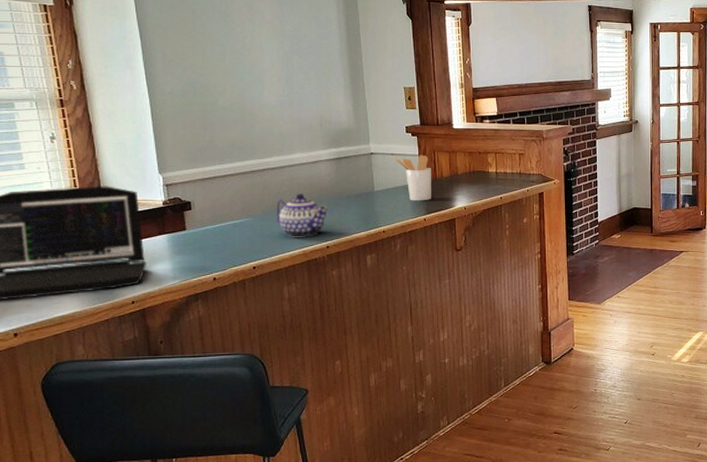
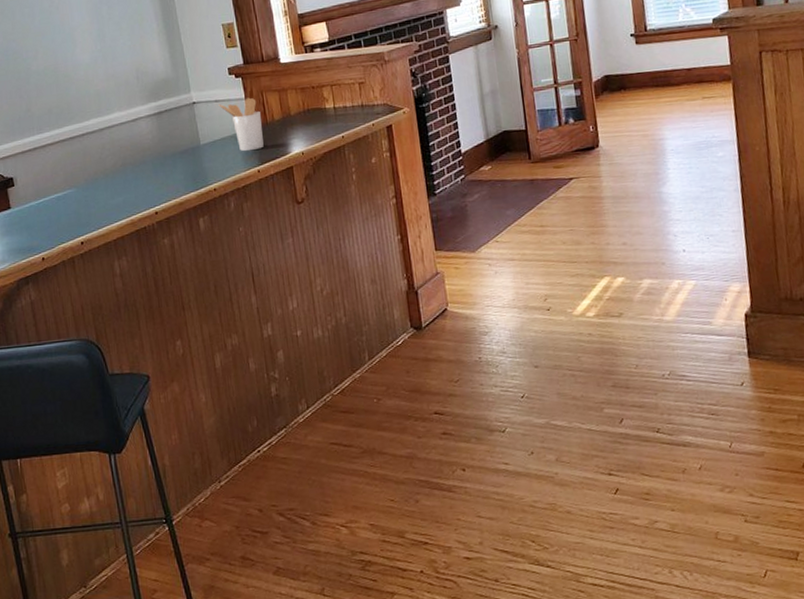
teapot: present [276,194,327,237] -> none [99,156,153,206]

